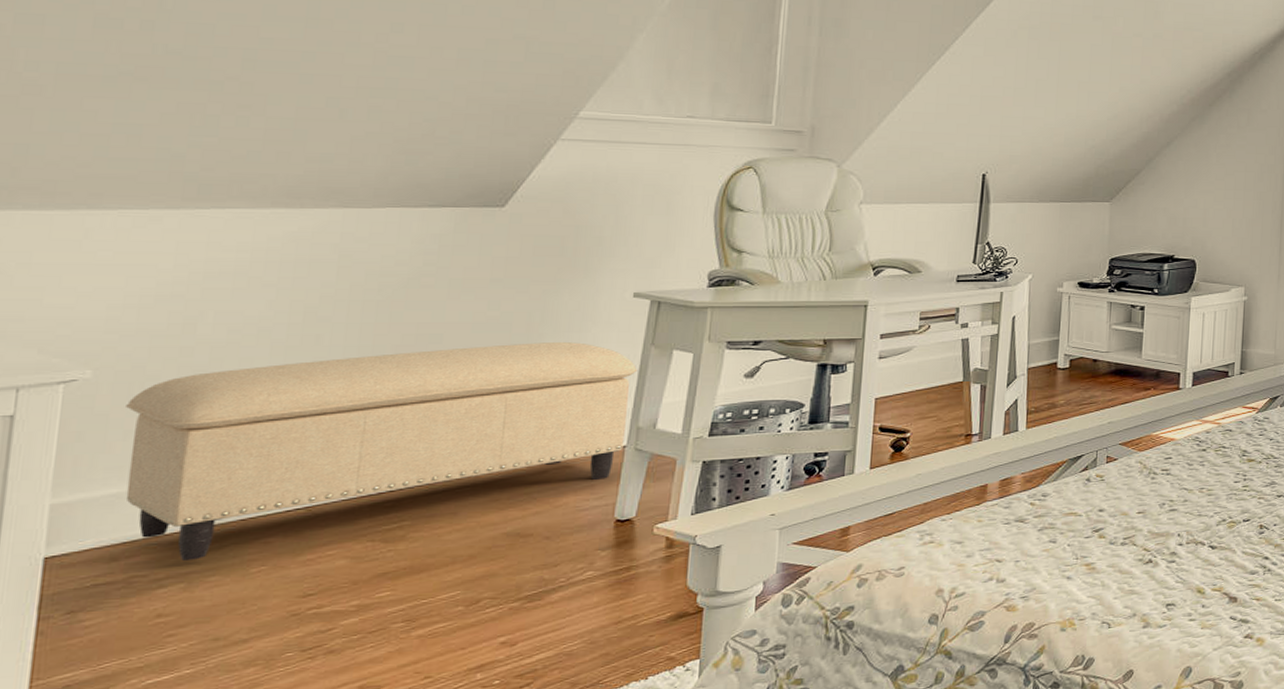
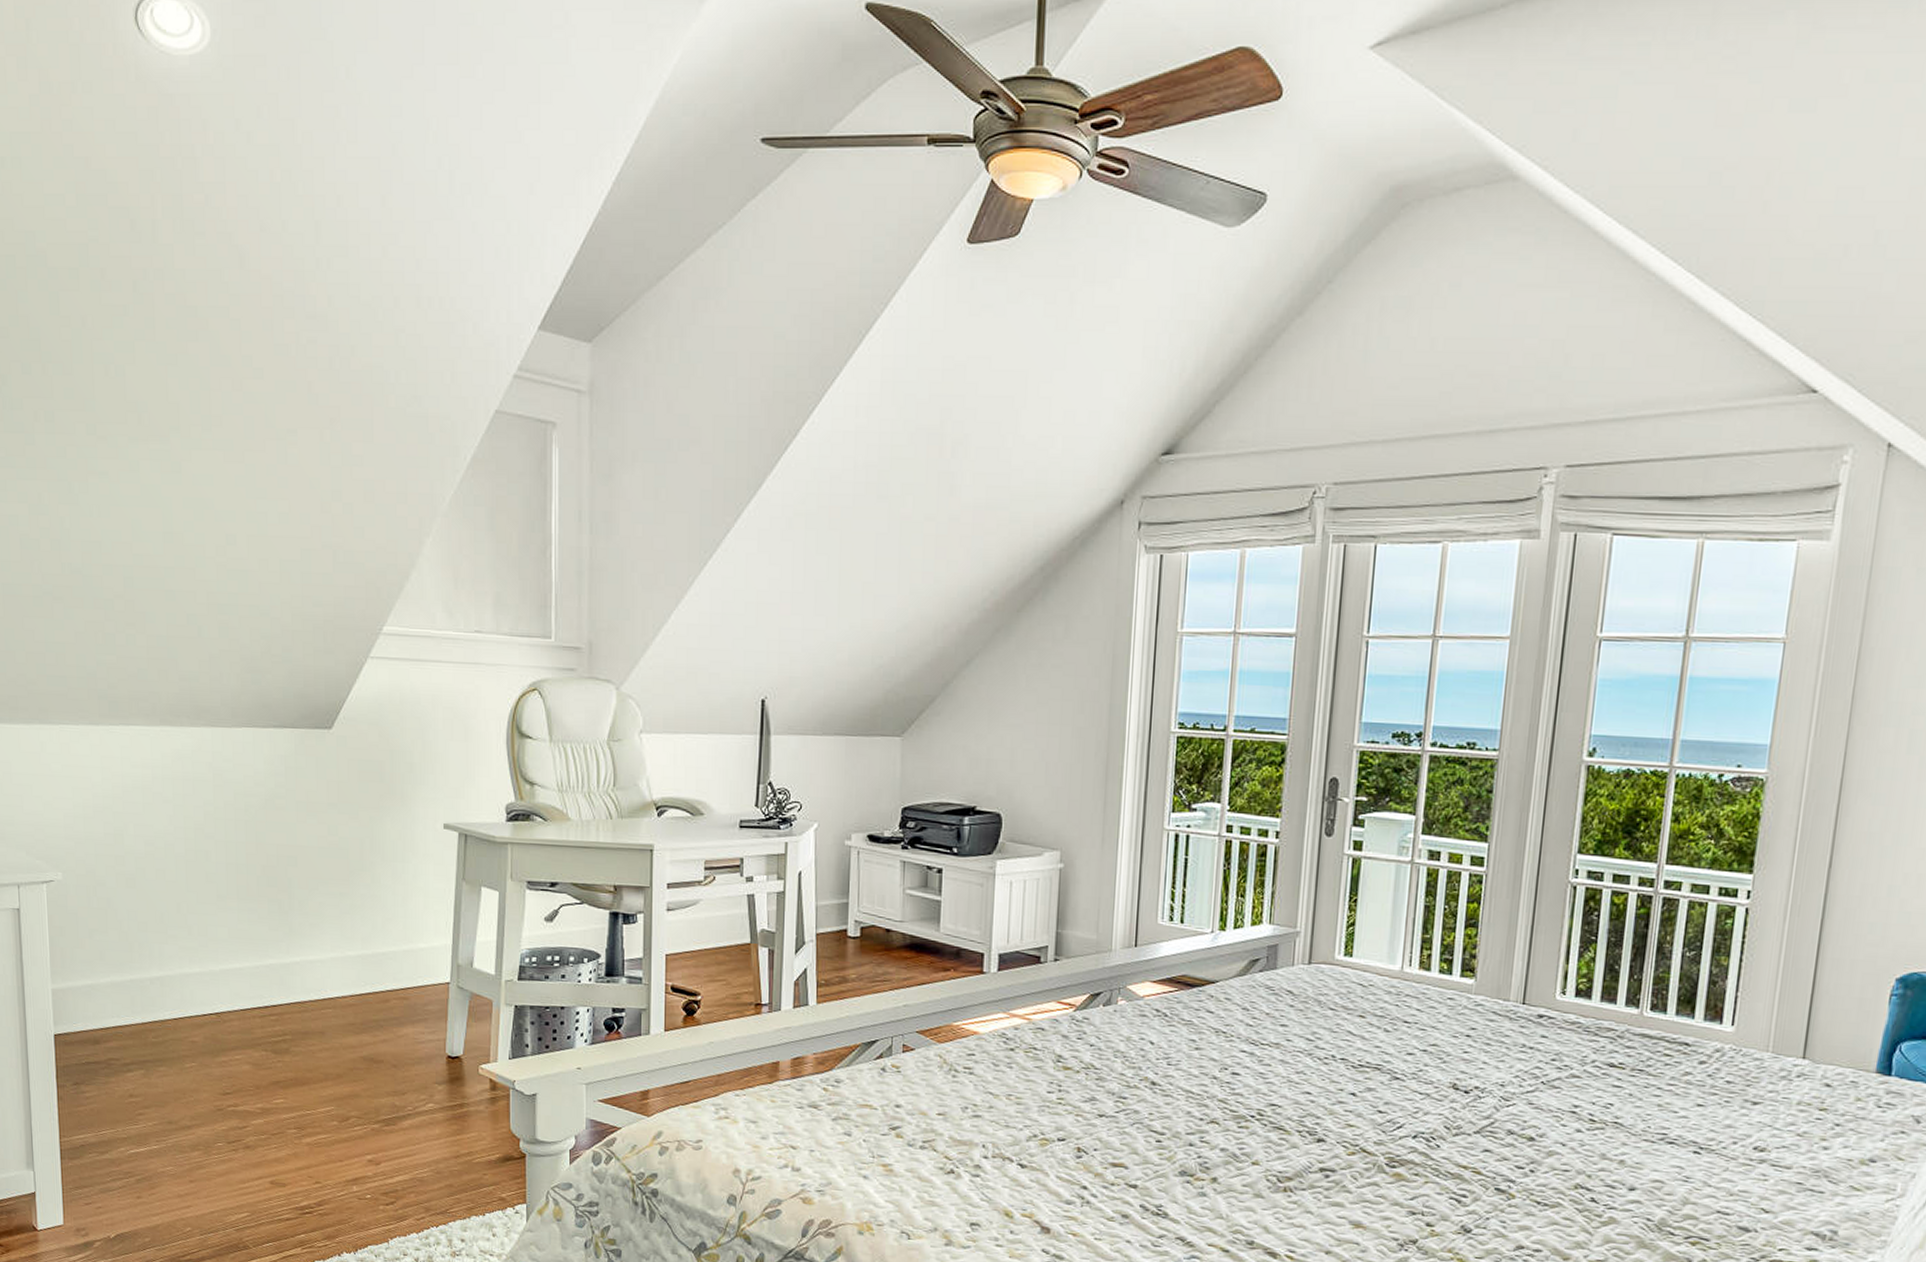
ottoman: present [124,341,638,560] -> none [86,870,454,1050]

